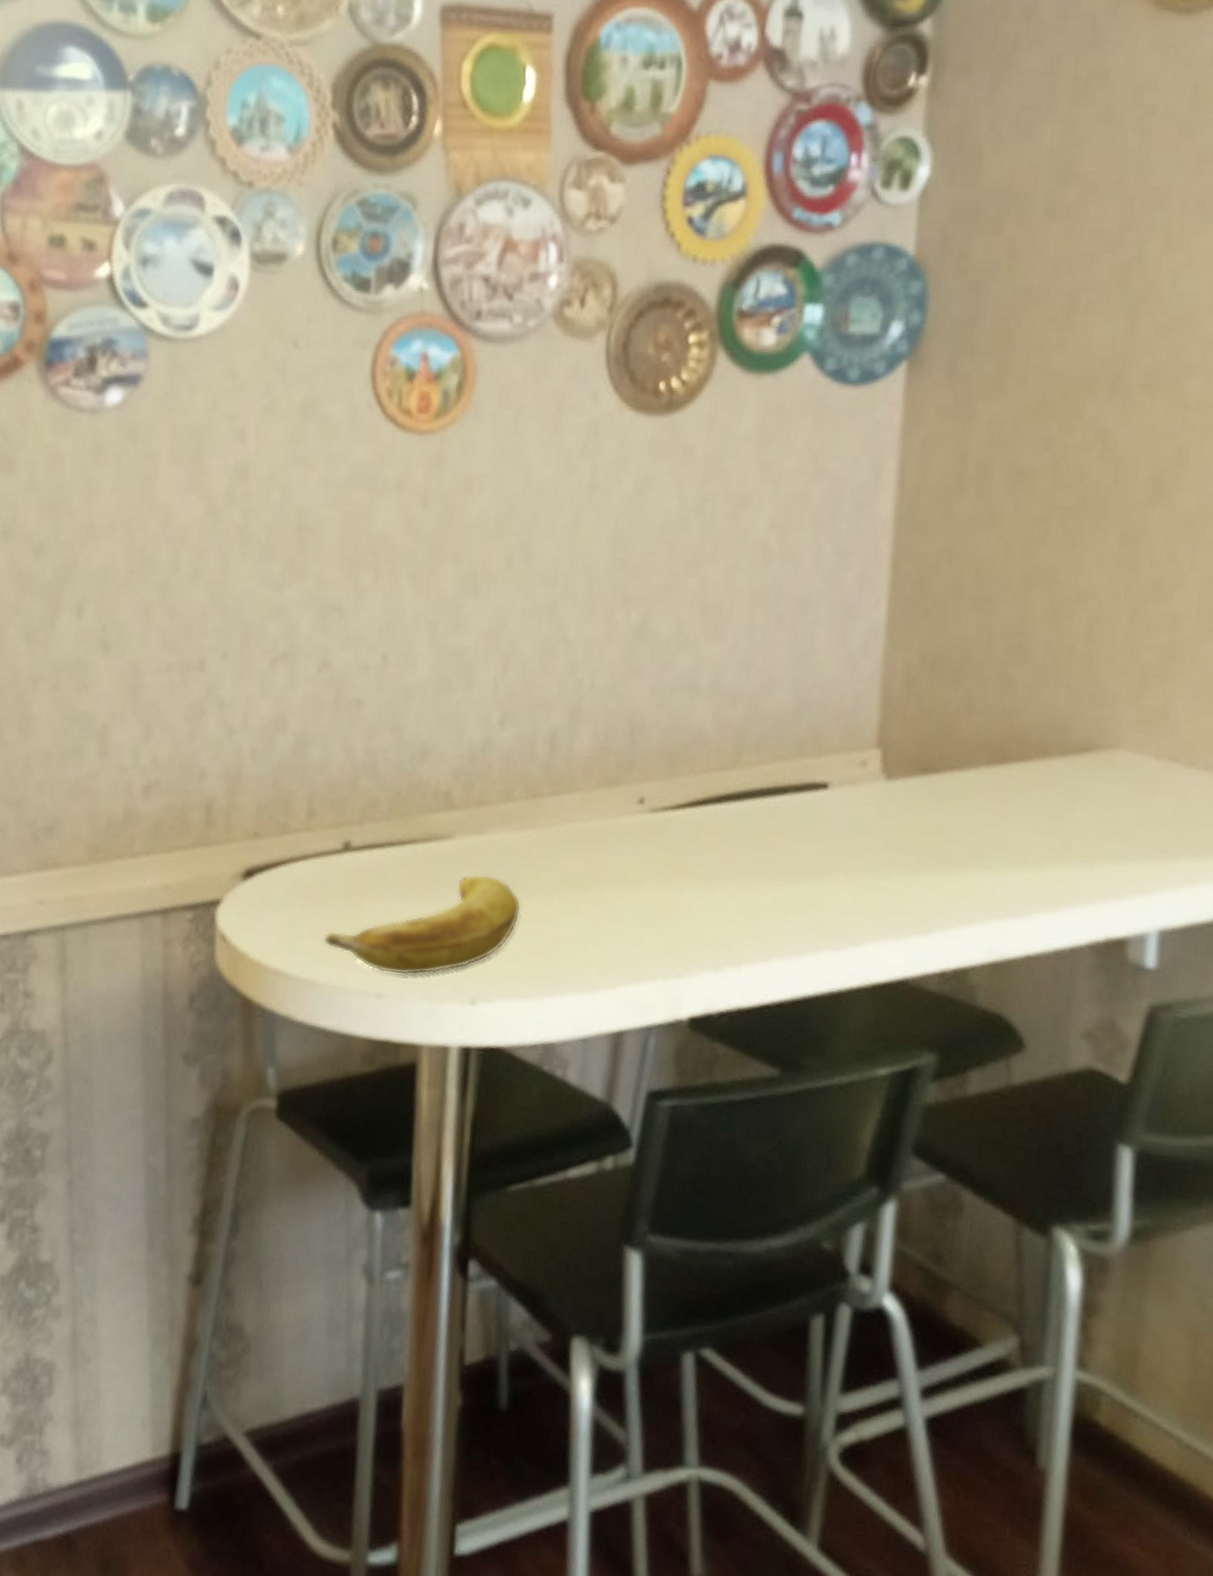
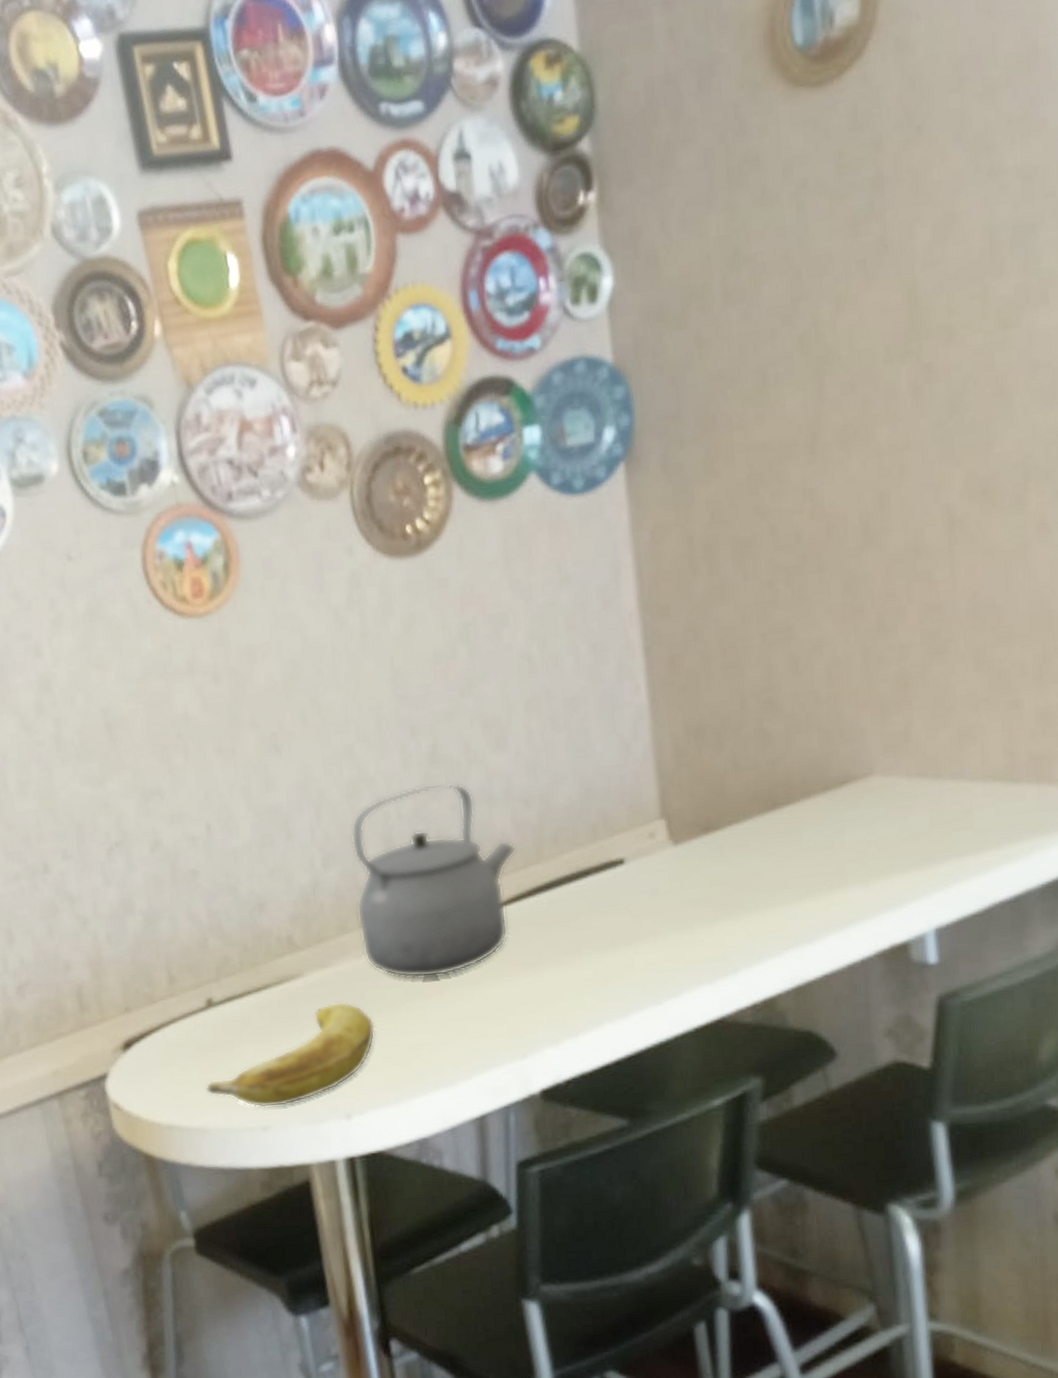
tea kettle: none [525,660,713,870] -> present [351,784,516,978]

